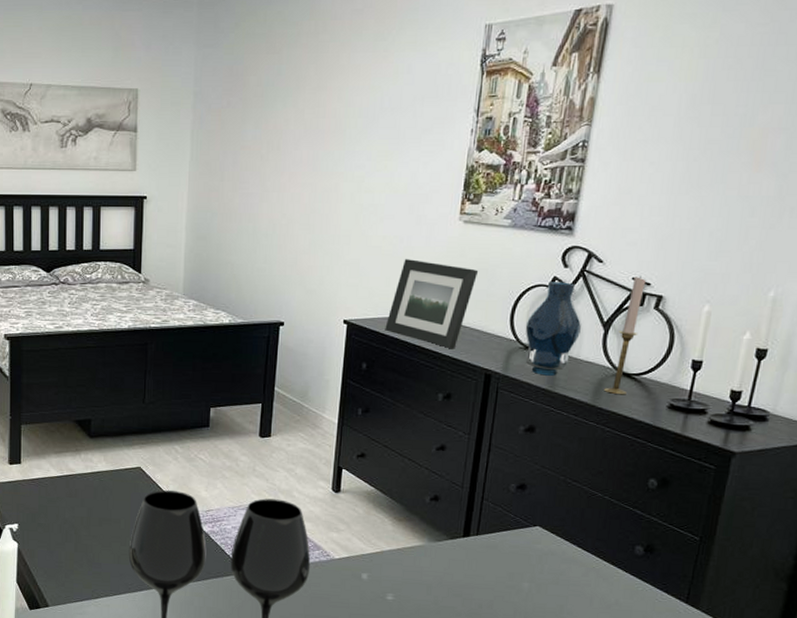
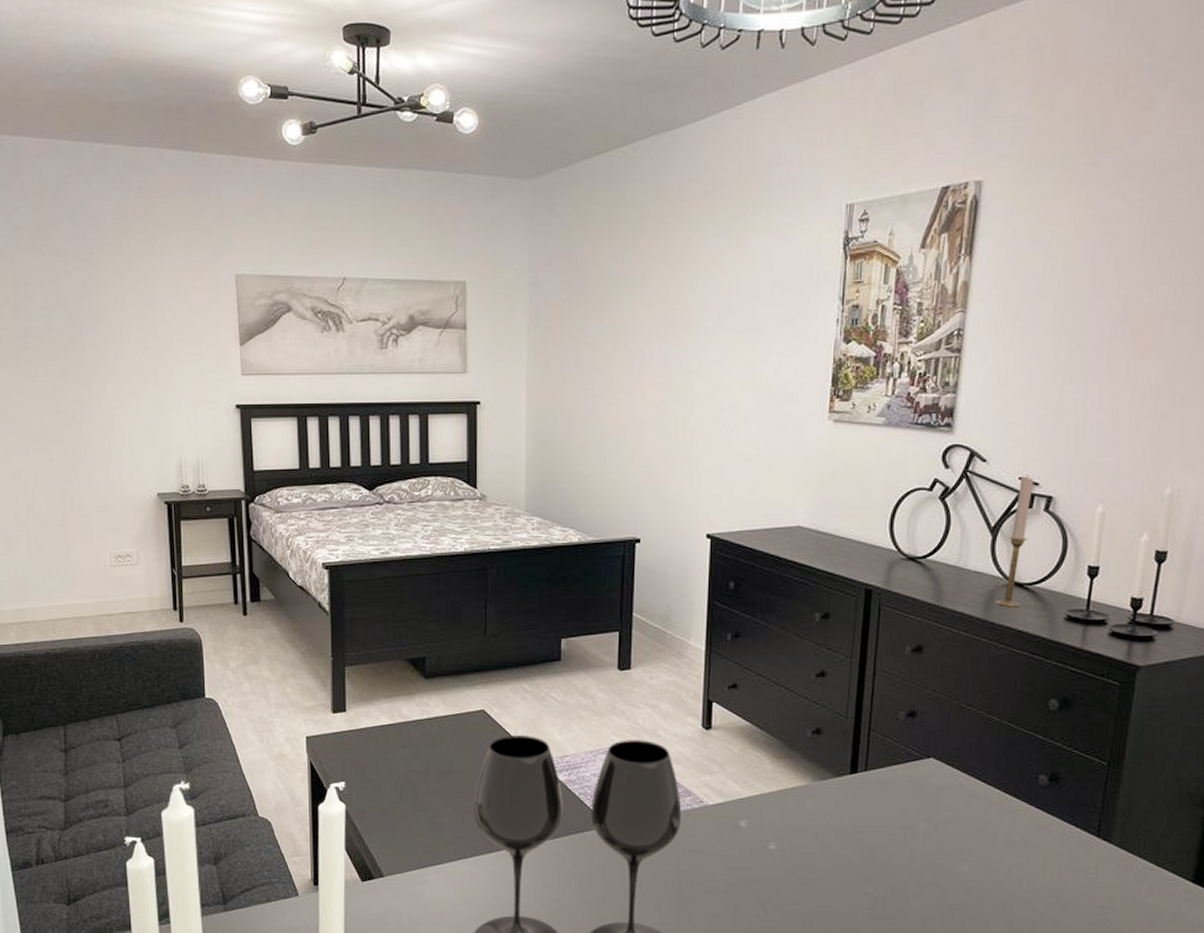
picture frame: present [385,259,479,349] -> none [753,464,853,563]
vase: present [525,282,581,376] -> none [906,484,967,589]

